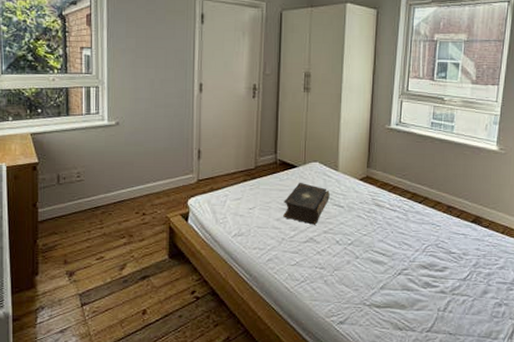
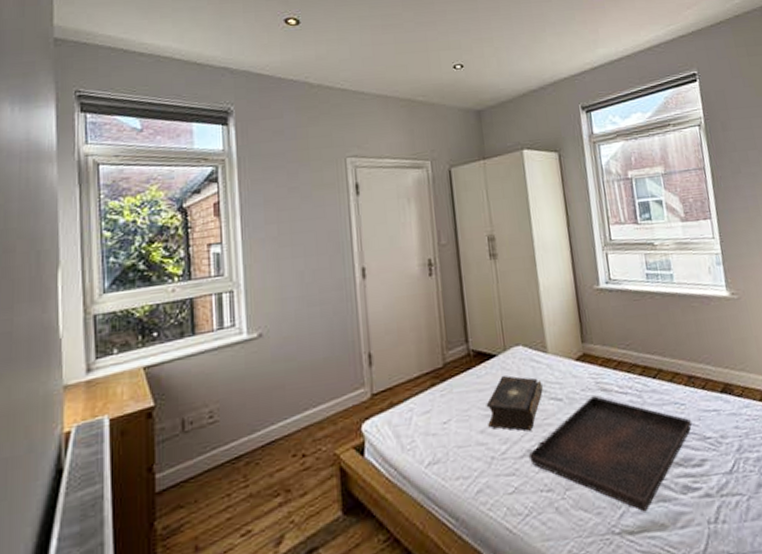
serving tray: none [310,208,443,295] -> present [528,395,692,512]

